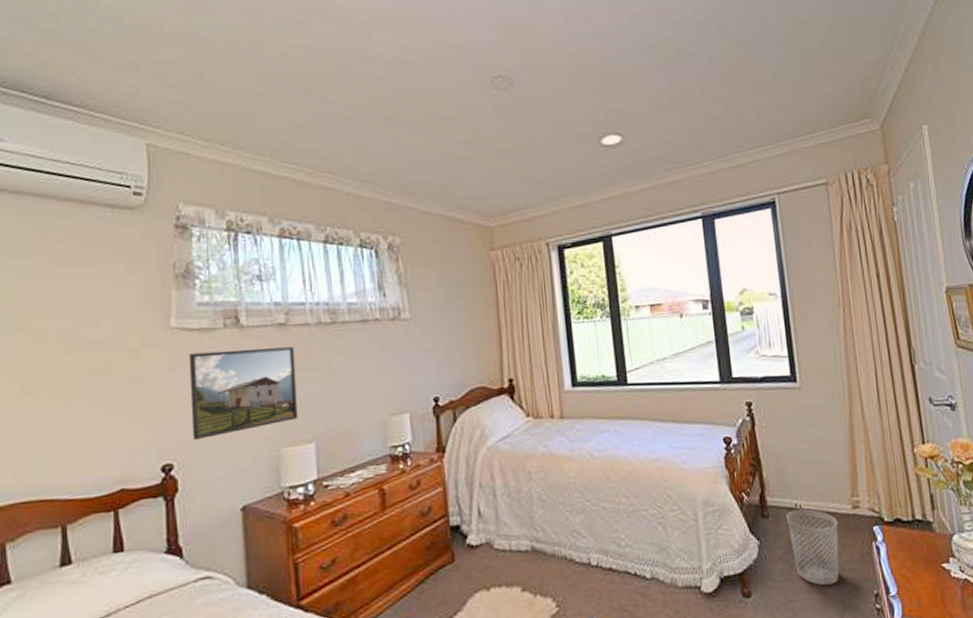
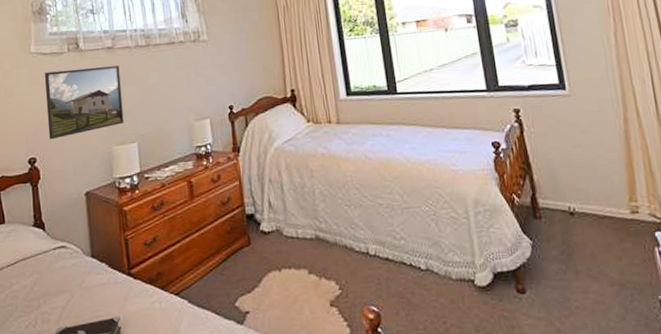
wastebasket: present [786,509,839,586] -> none [559,212,619,288]

